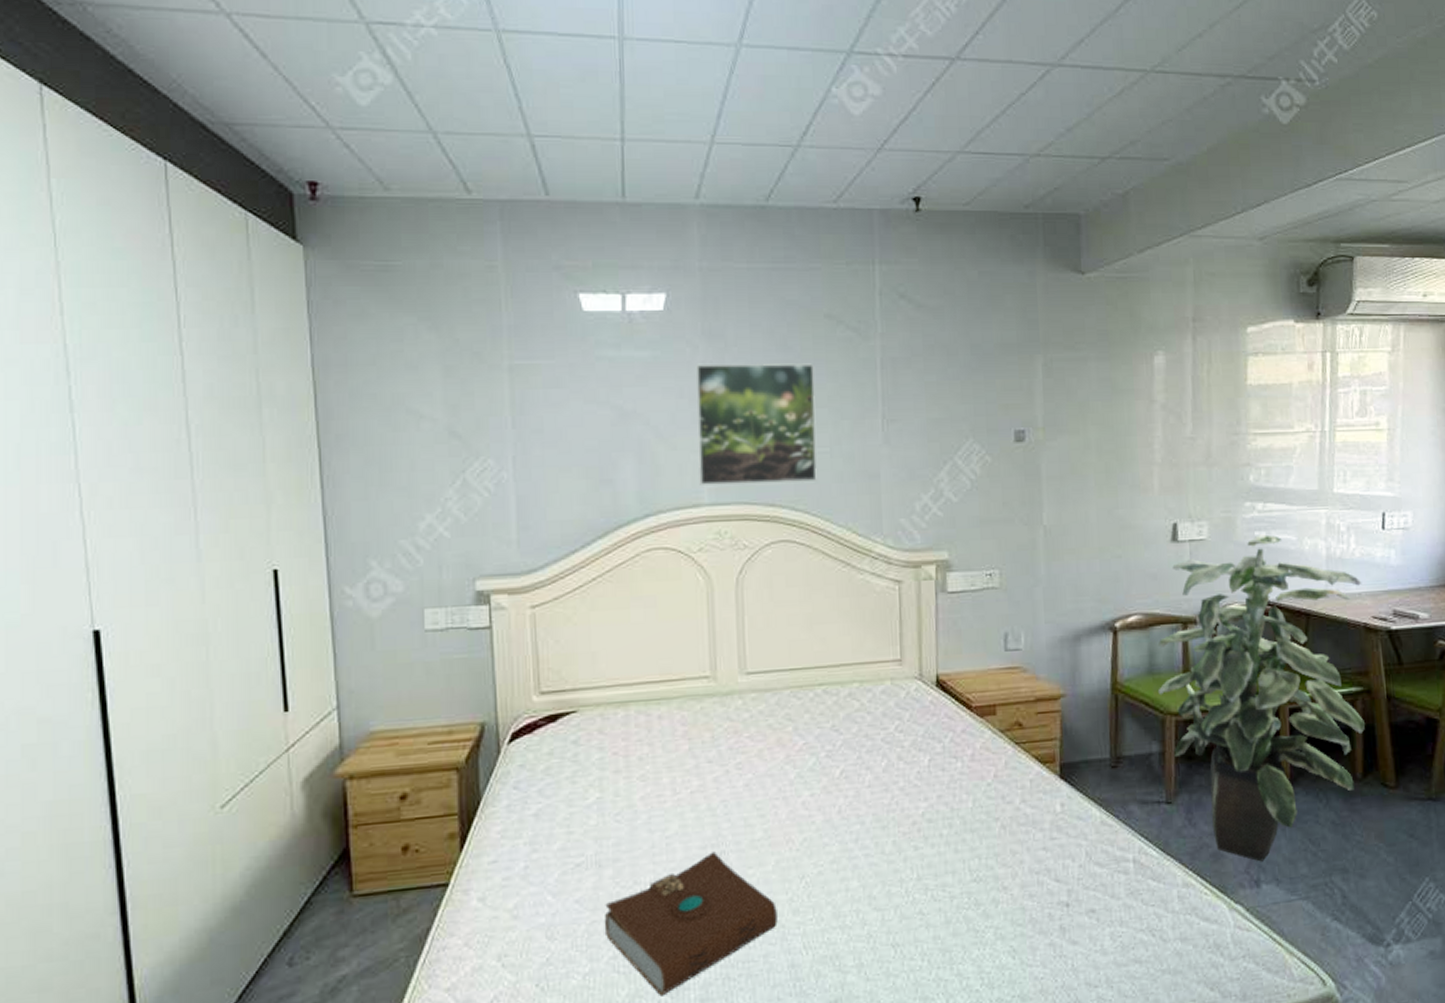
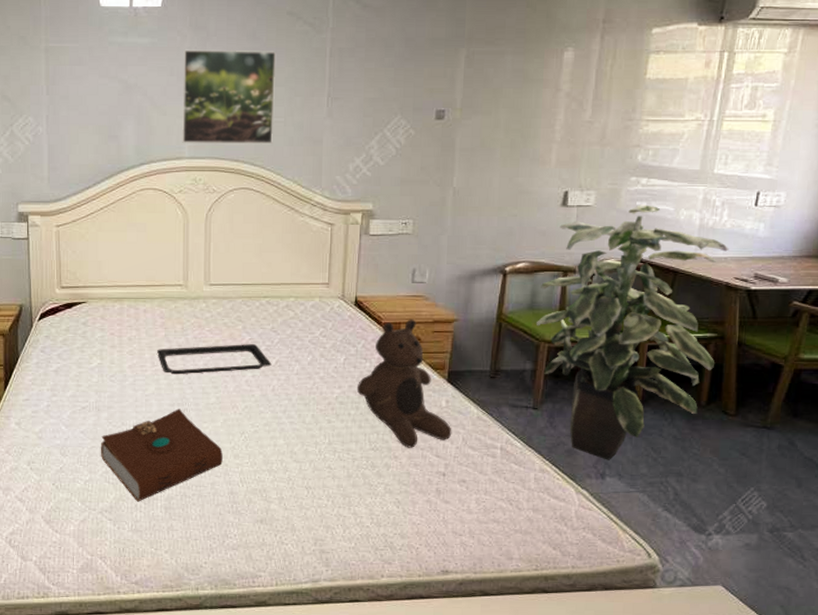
serving tray: none [679,750,835,804] -> present [157,344,272,375]
teddy bear: none [947,698,1072,874] -> present [356,319,452,448]

